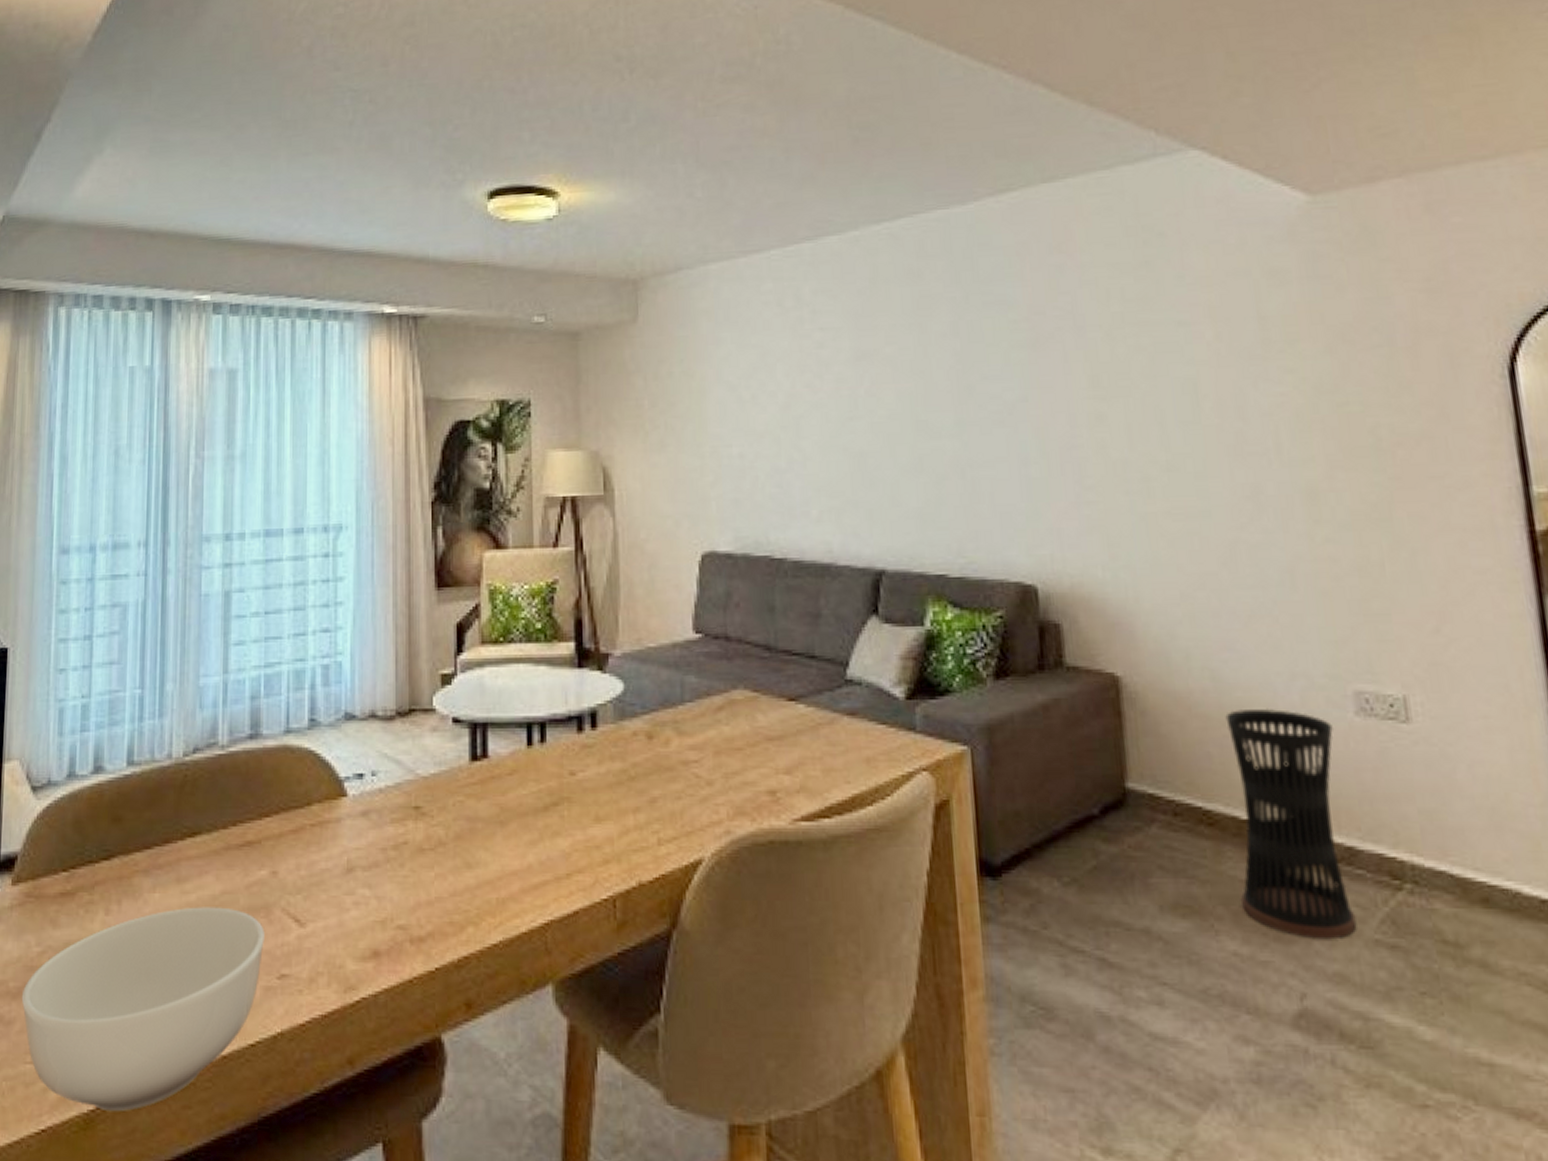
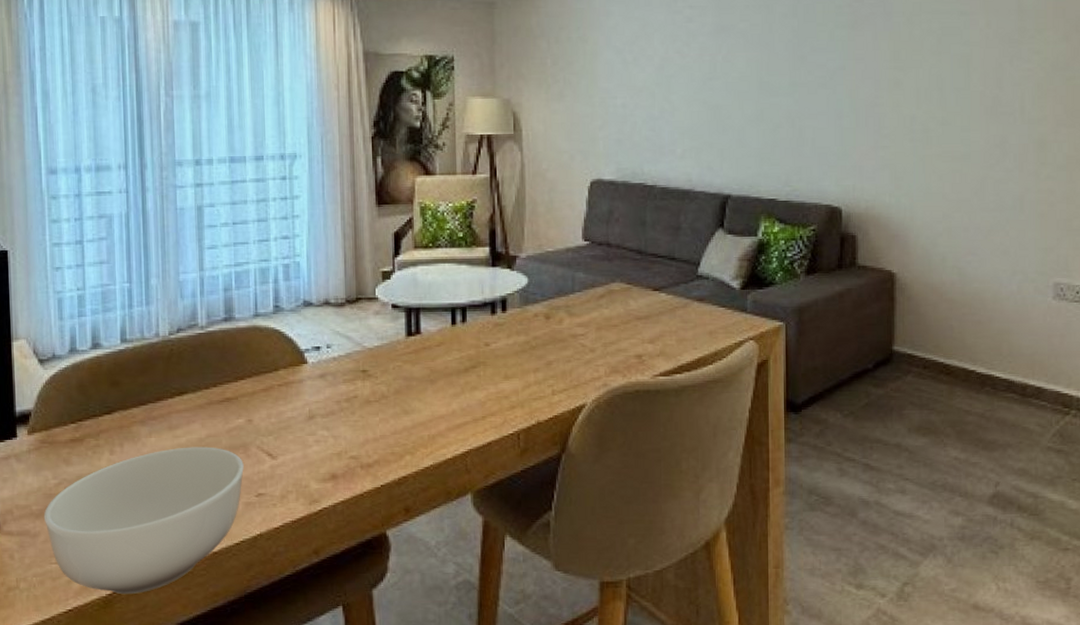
umbrella stand: present [1225,708,1357,940] -> none [963,294,1037,448]

